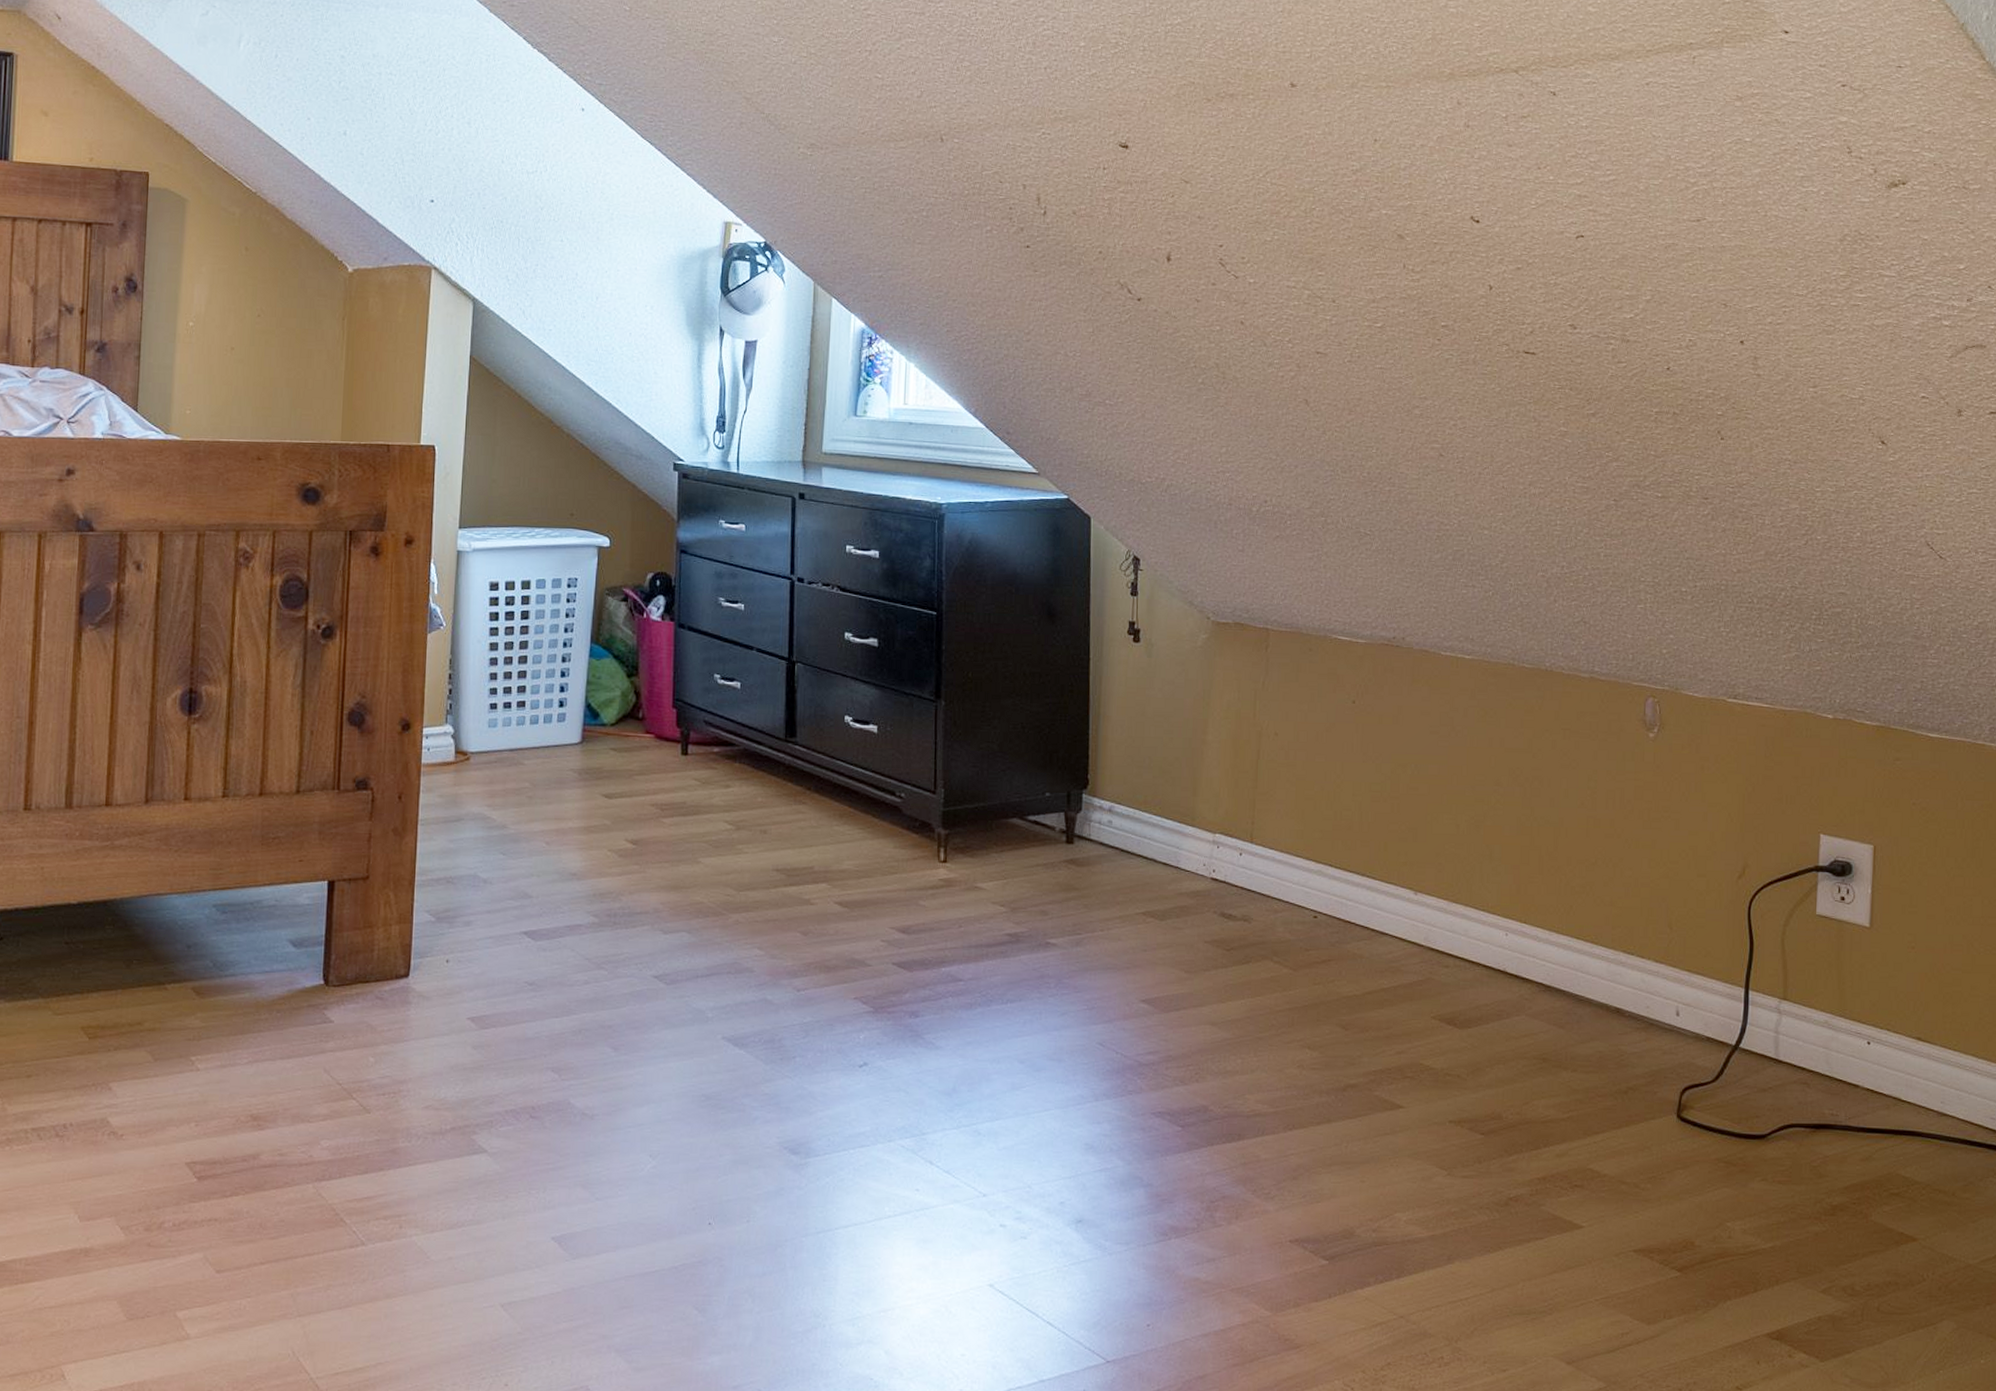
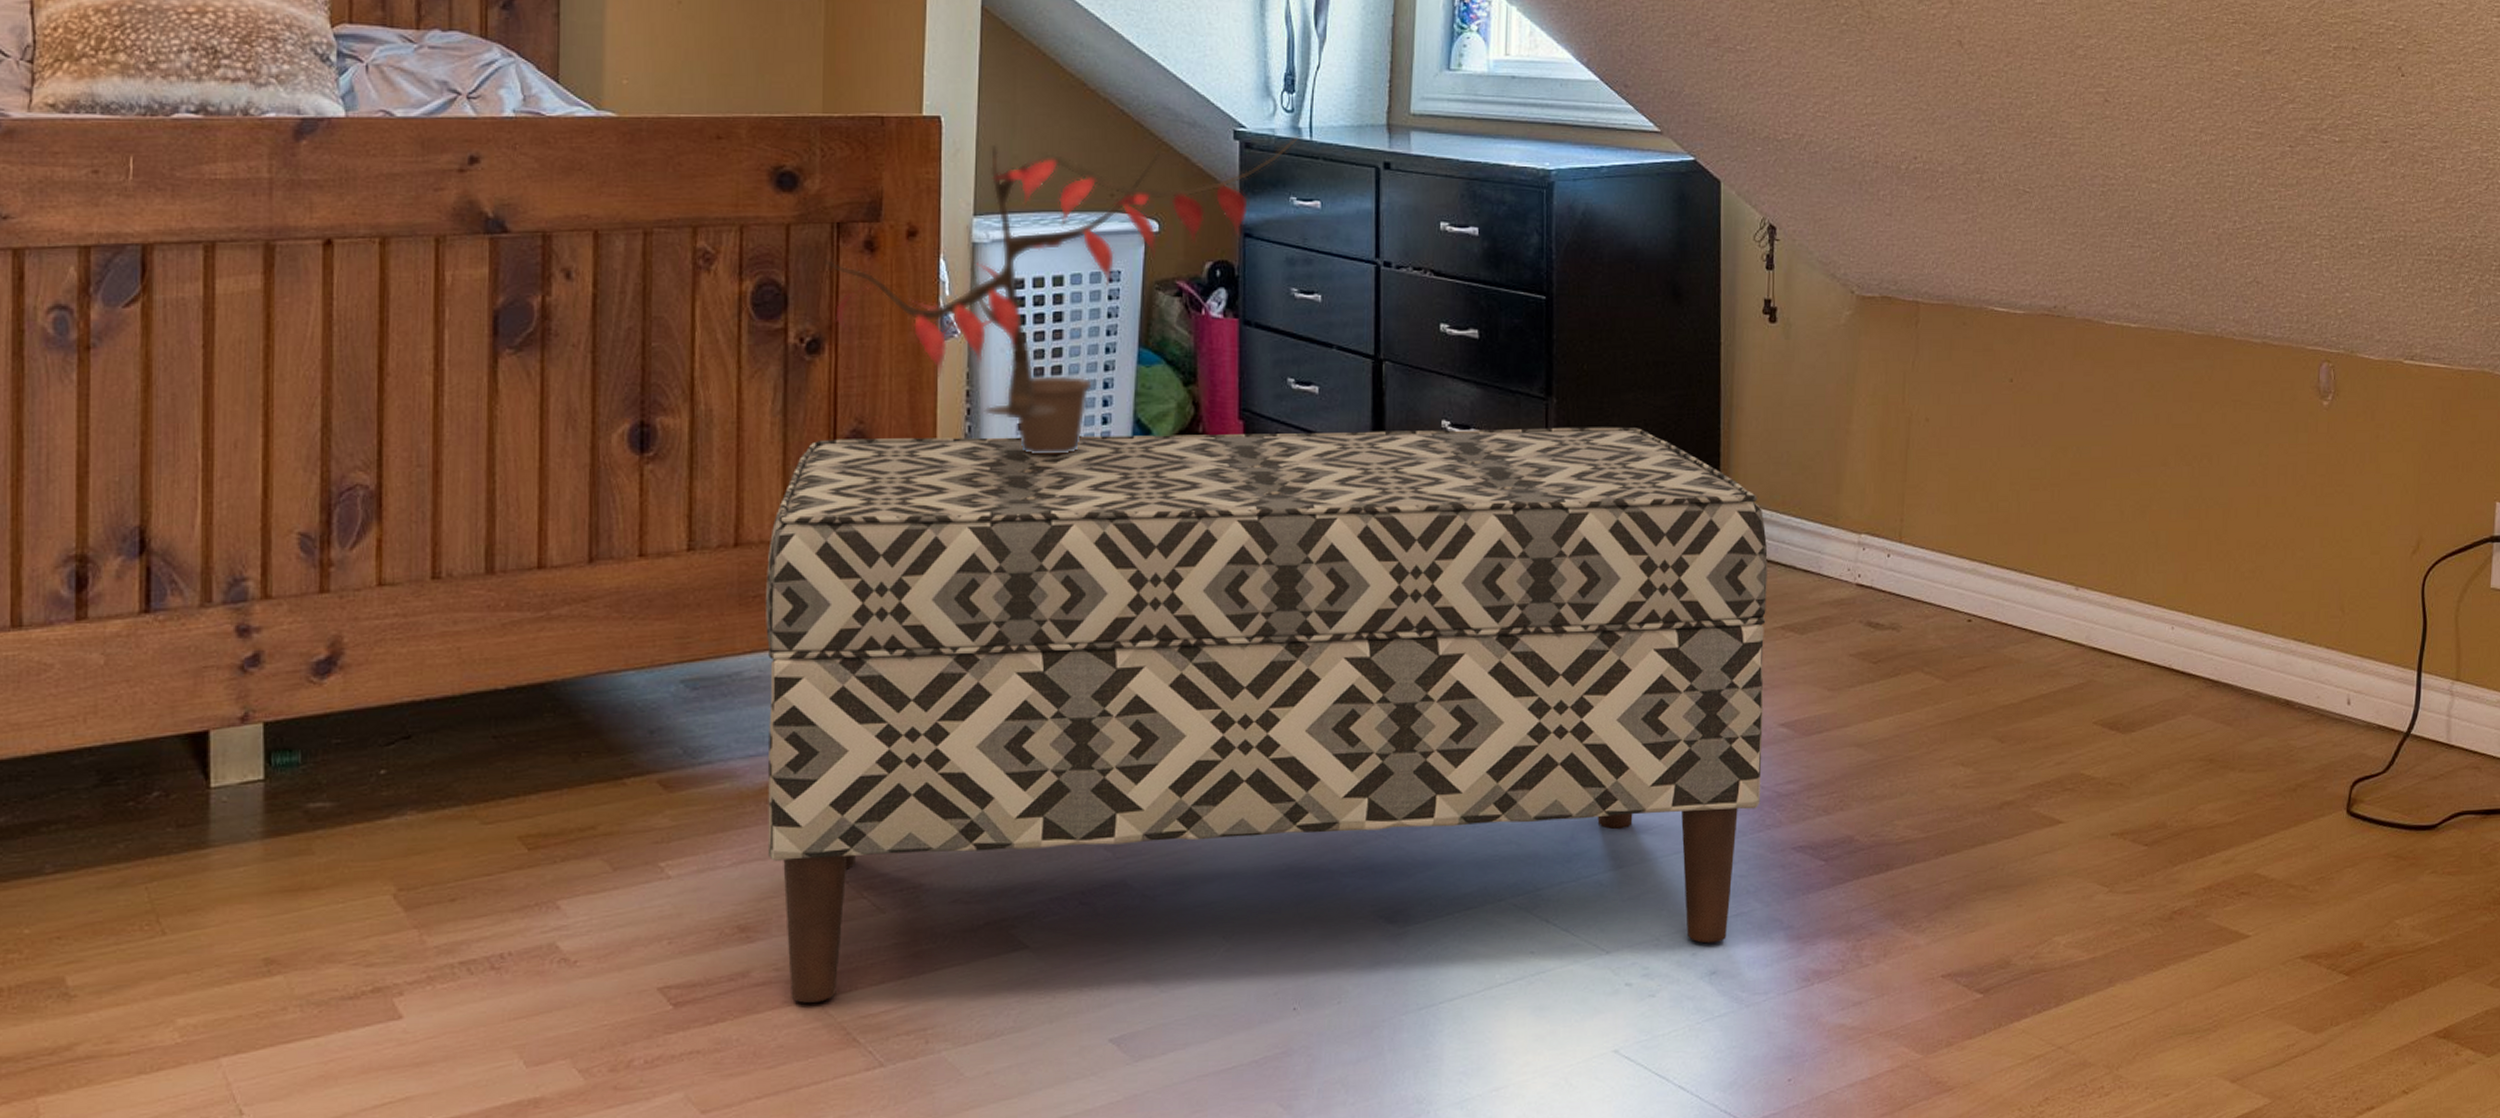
bench: none [277,710,1131,1194] -> present [766,427,1768,1004]
potted plant: none [338,469,730,731] -> present [823,136,1301,454]

